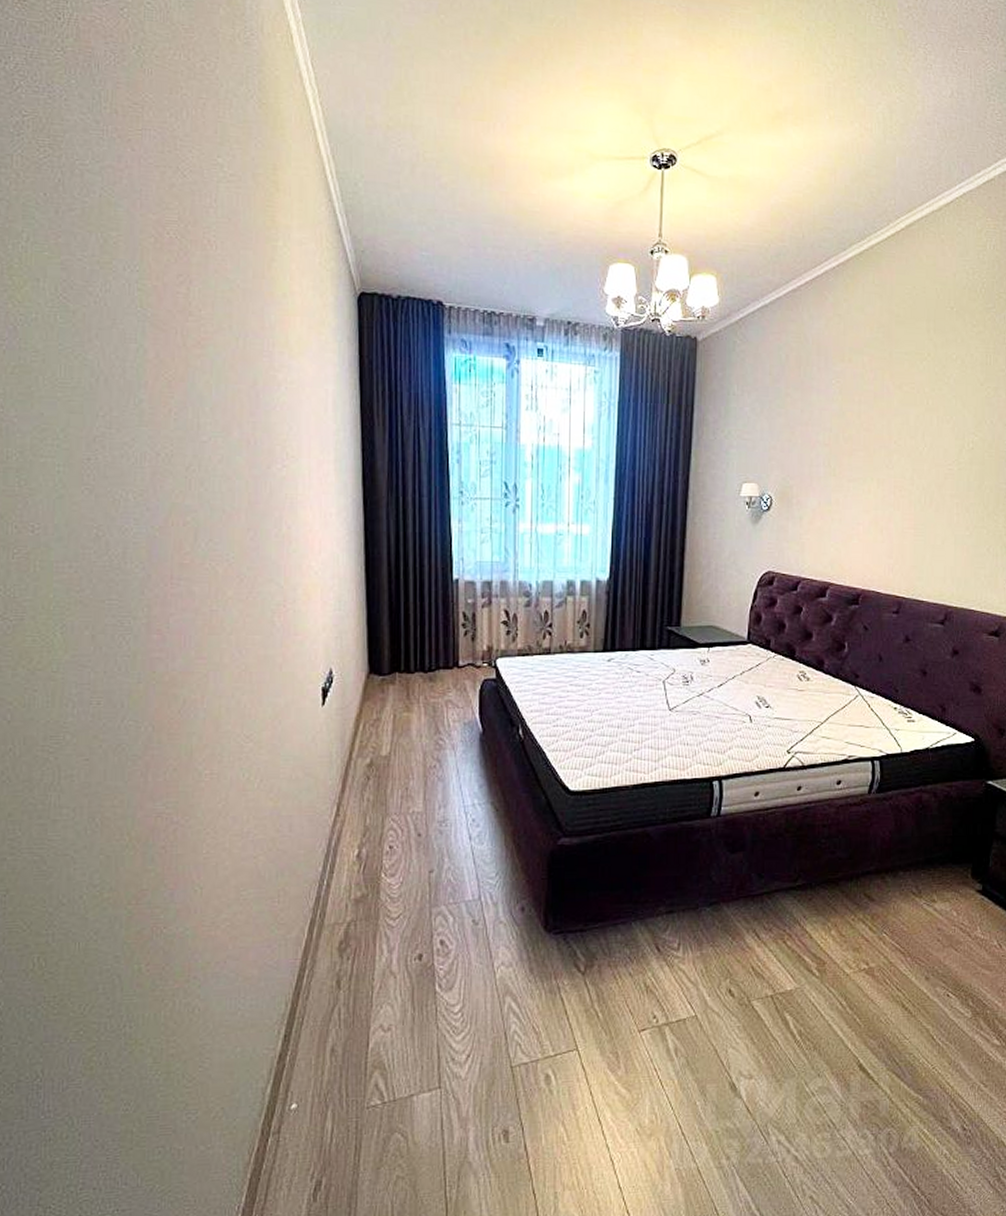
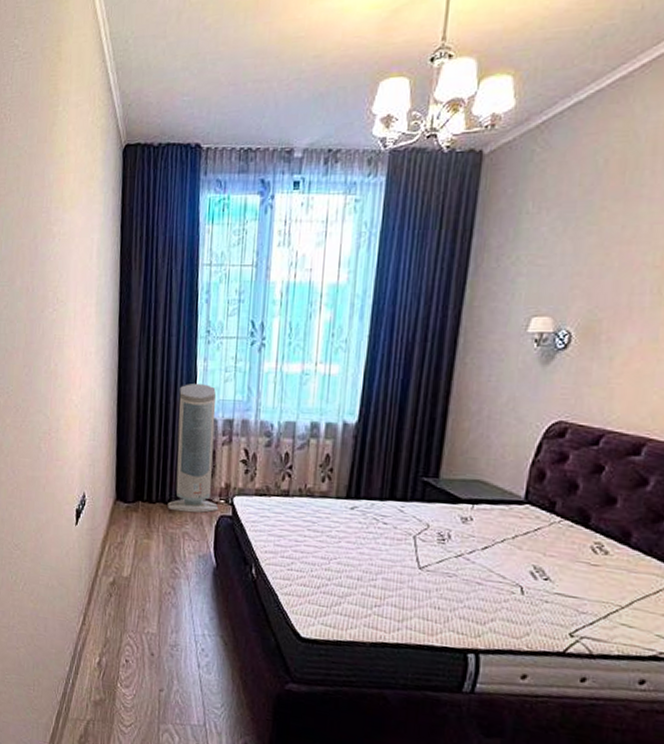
air purifier: none [428,546,482,679] -> present [167,384,219,513]

